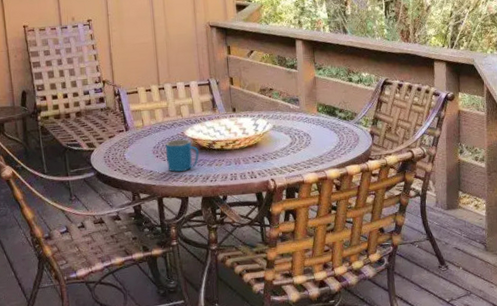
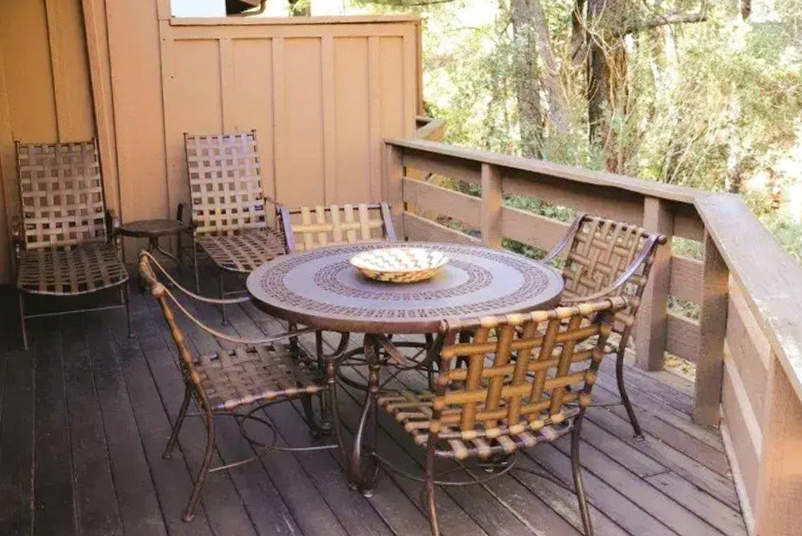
mug: present [165,139,199,172] -> none [328,267,364,304]

